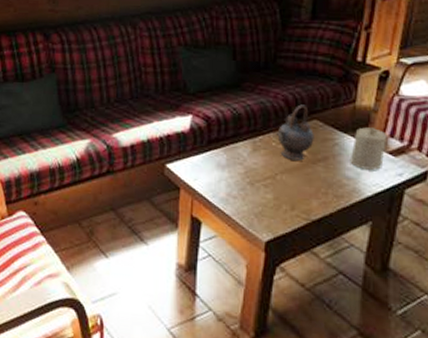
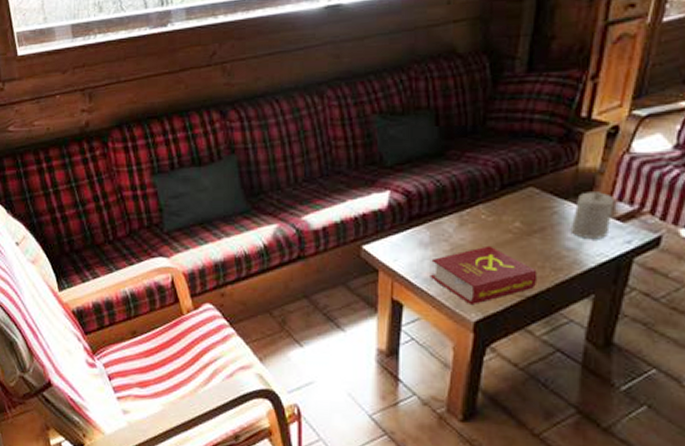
book: none [226,170,322,225] -> present [430,245,538,304]
teapot: present [277,104,314,161] -> none [487,171,530,233]

